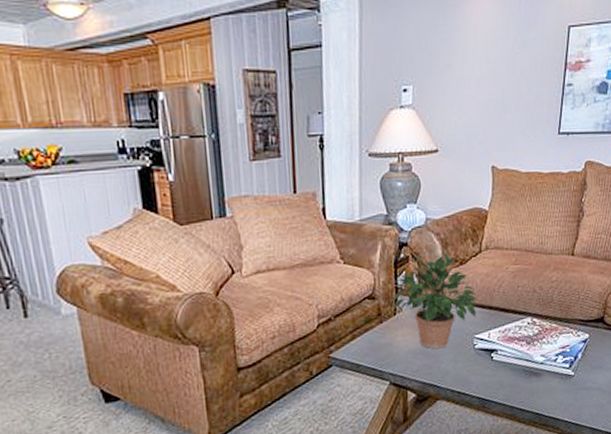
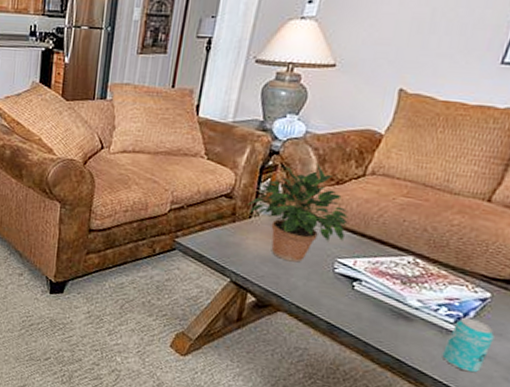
beverage can: none [567,359,598,407] -> present [442,317,494,373]

